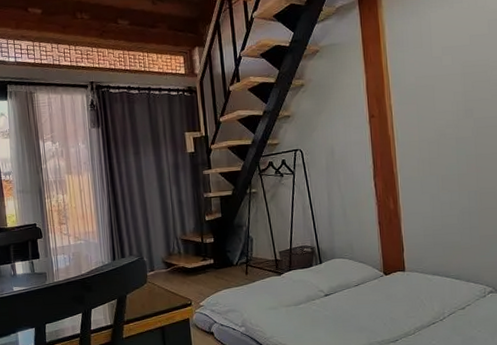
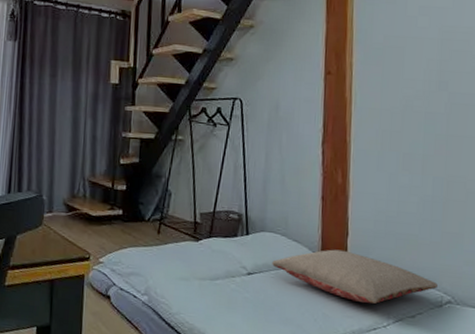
pillow: none [344,263,480,304] -> present [272,249,437,304]

